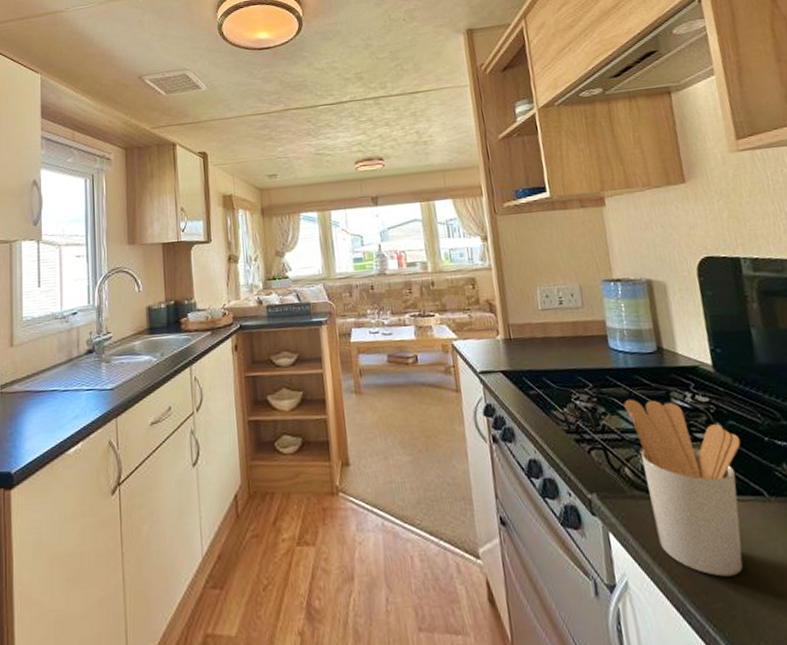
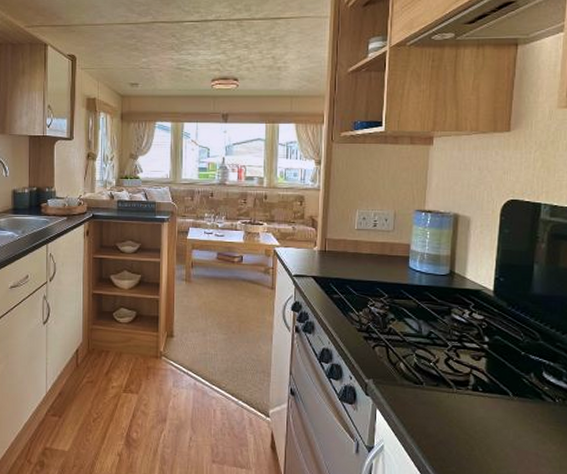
utensil holder: present [624,399,743,577] -> none [411,310,502,450]

